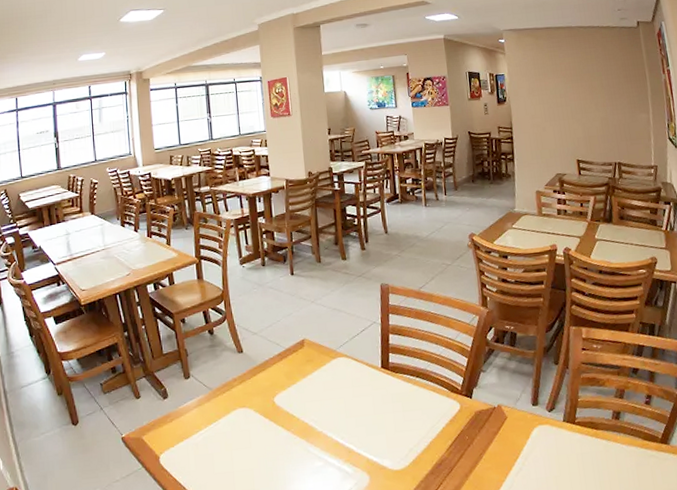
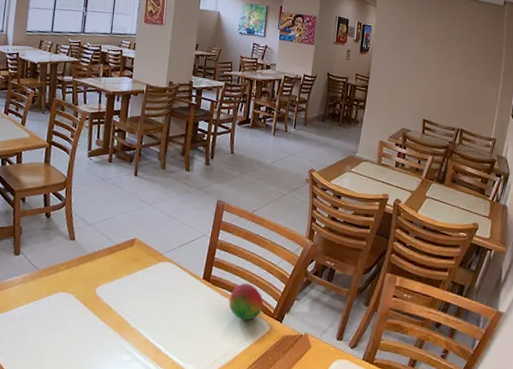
fruit: none [412,364,450,403] -> present [229,283,264,320]

